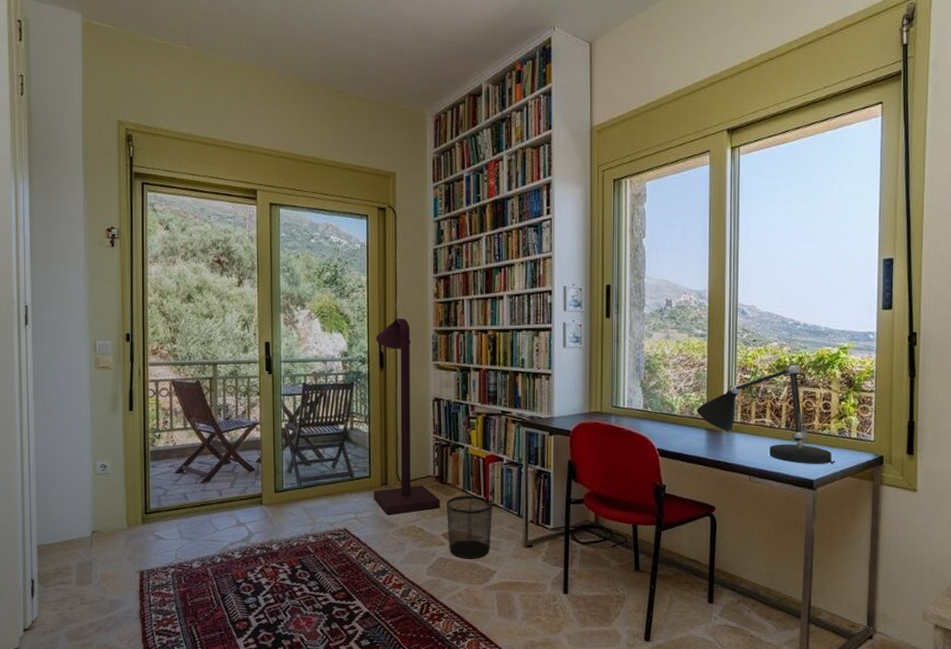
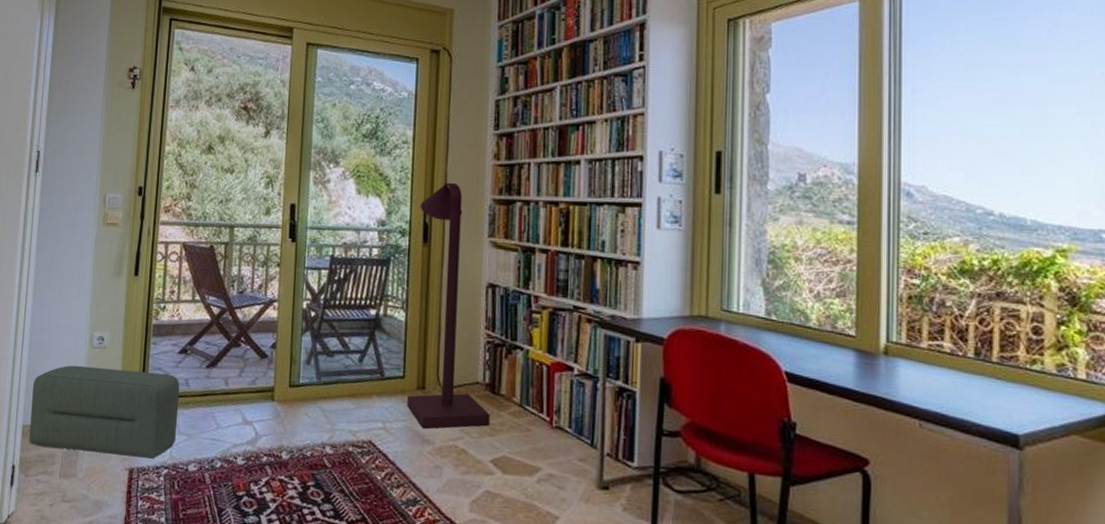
pouf: none [44,490,180,561] -> present [29,365,180,459]
waste bin: present [446,495,492,559] -> none [497,411,557,498]
desk lamp: present [697,364,836,465] -> none [842,269,1054,416]

